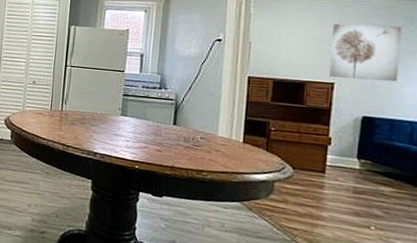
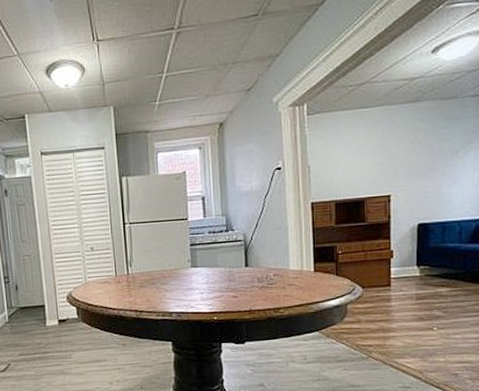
wall art: present [329,23,403,82] -> none [383,127,445,190]

